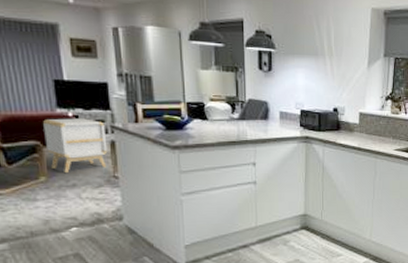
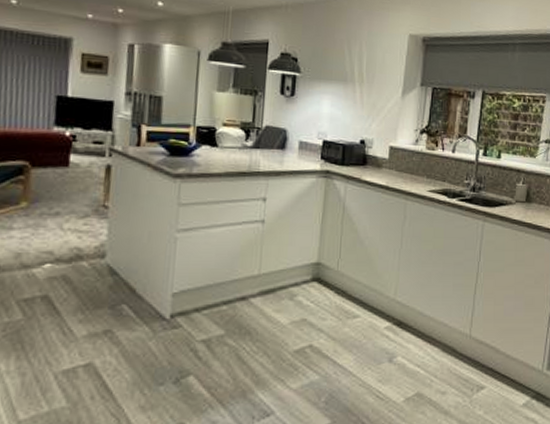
side table: present [43,118,108,172] -> none [34,137,103,198]

